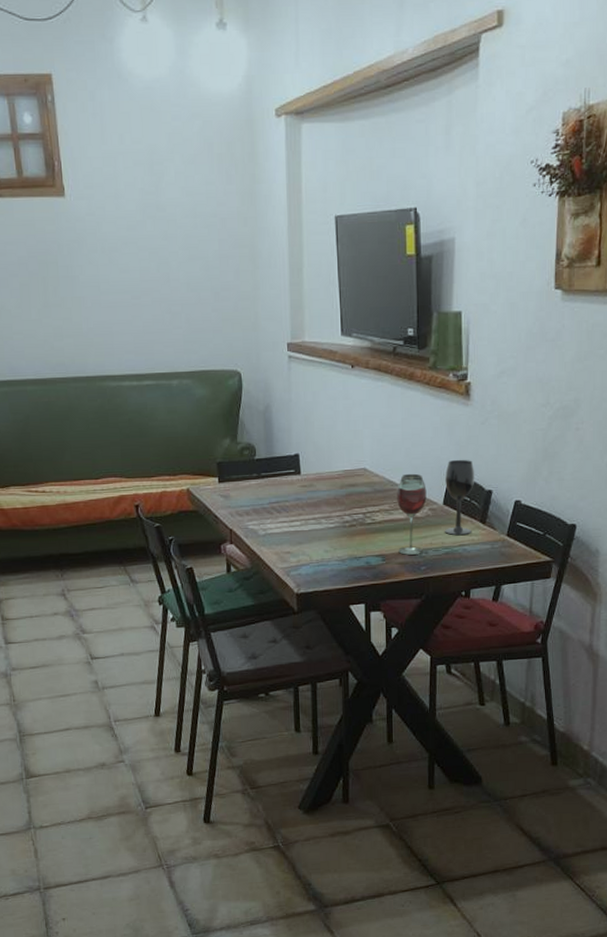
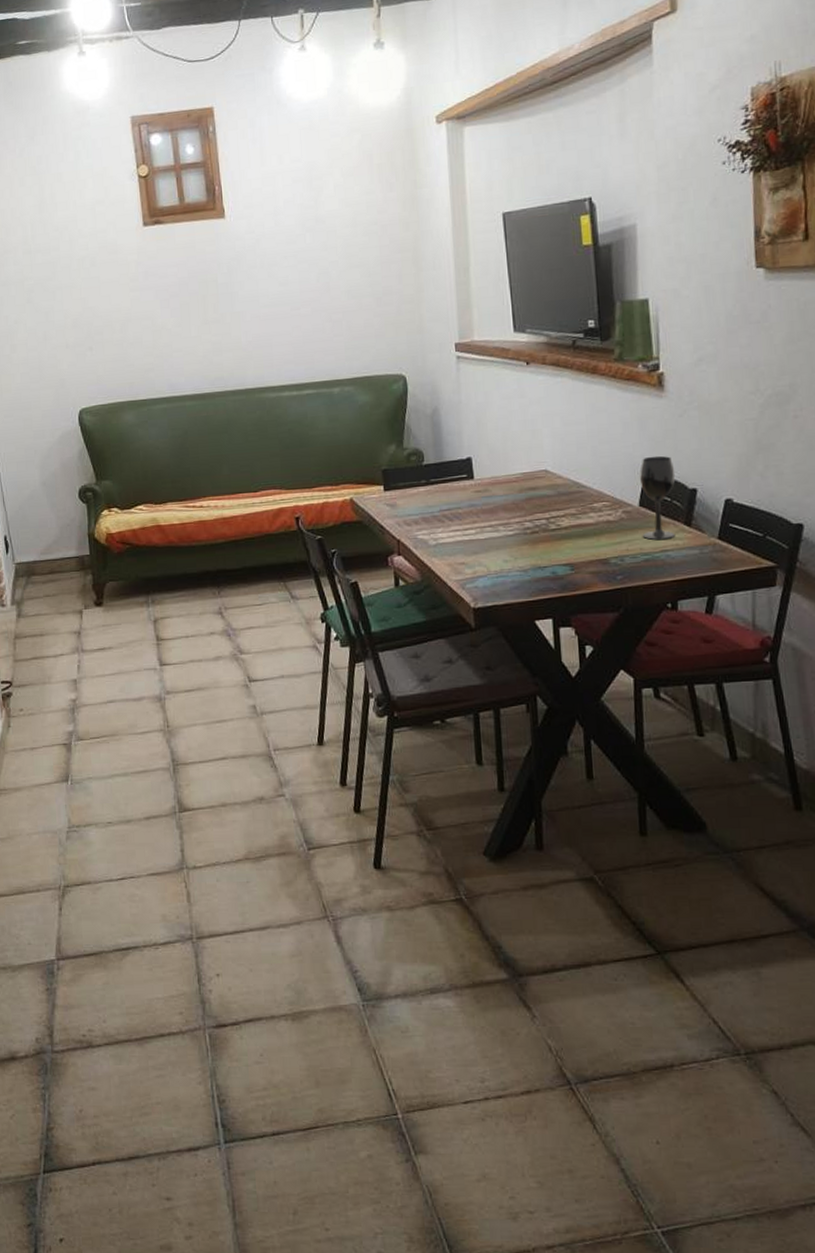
wineglass: present [397,473,427,555] -> none [584,473,620,563]

